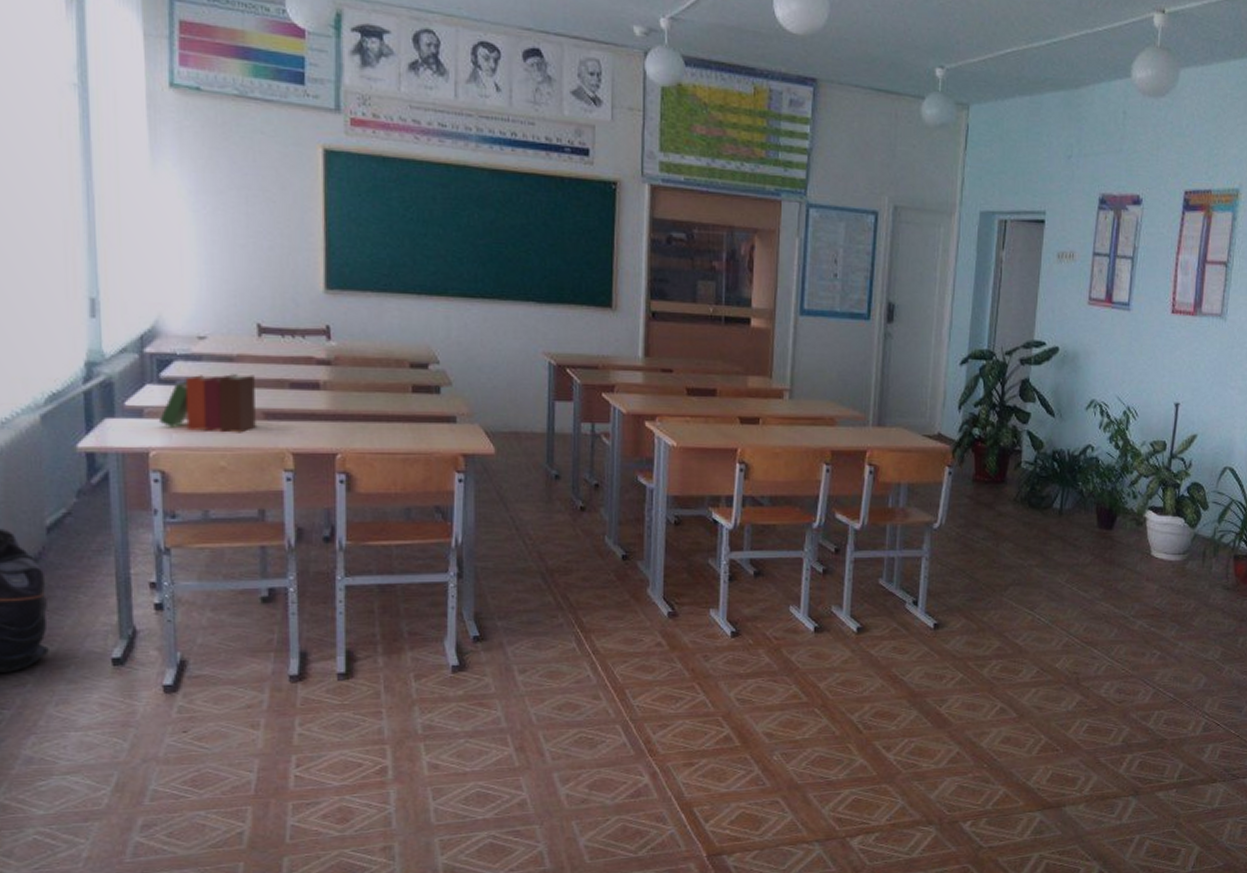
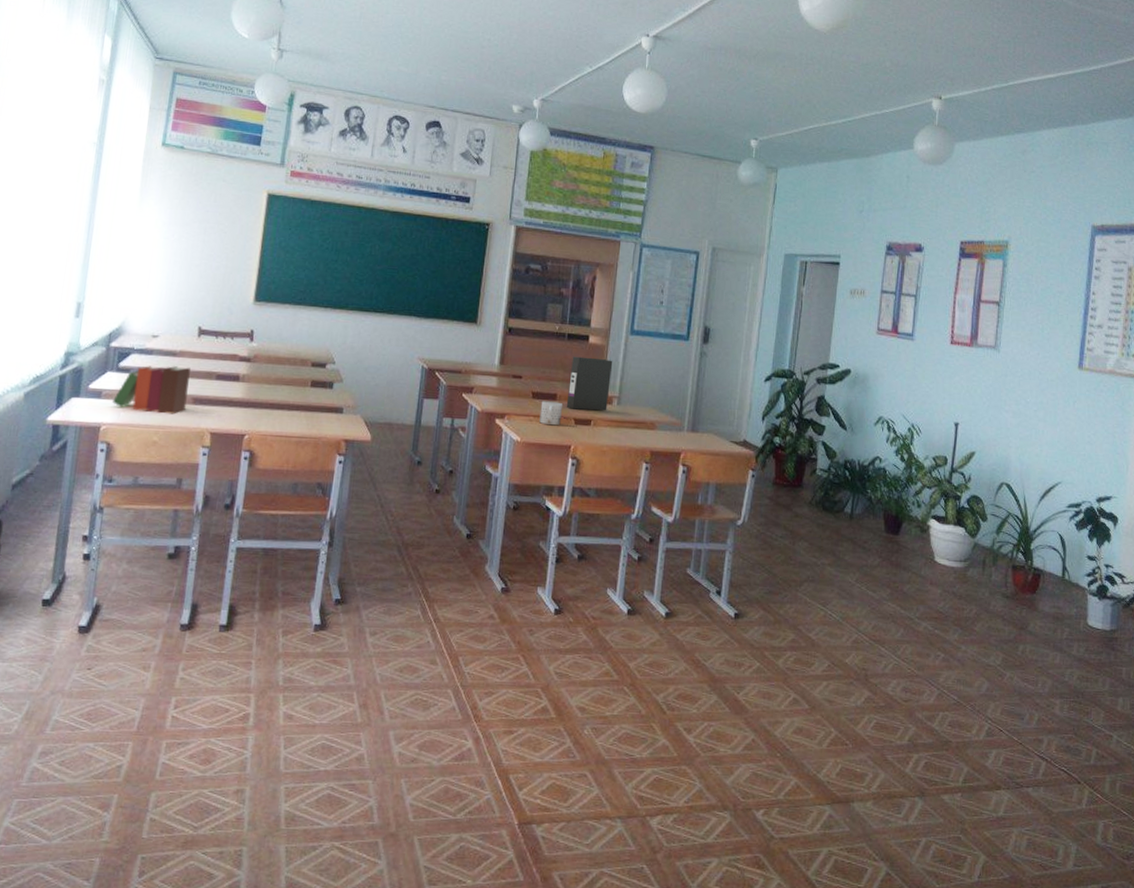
mug: none [698,398,725,427] -> present [539,401,563,426]
binder: none [728,343,781,407] -> present [566,356,613,411]

